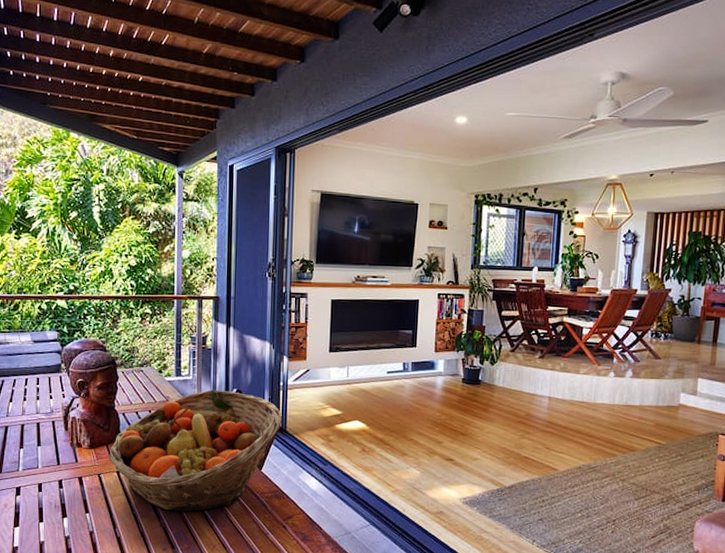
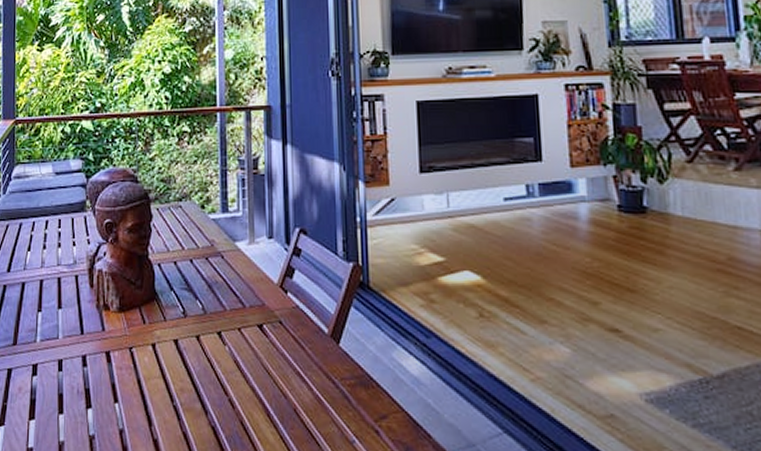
fruit basket: present [109,389,282,512] -> none [142,229,362,404]

